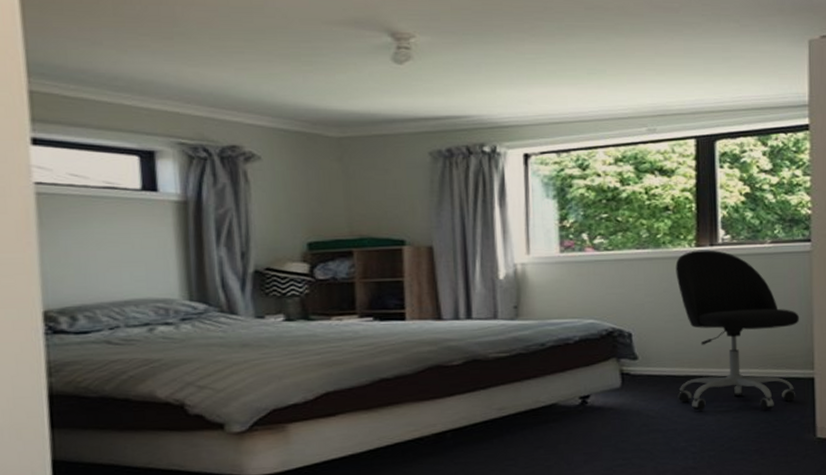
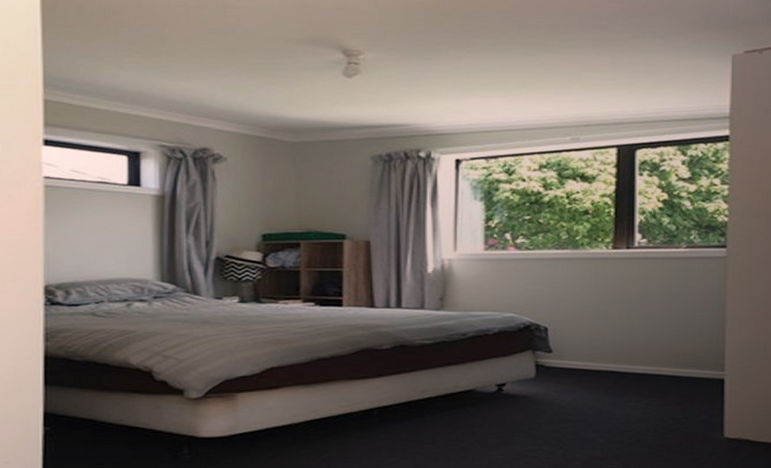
office chair: present [675,249,800,411] -> none [589,252,712,407]

